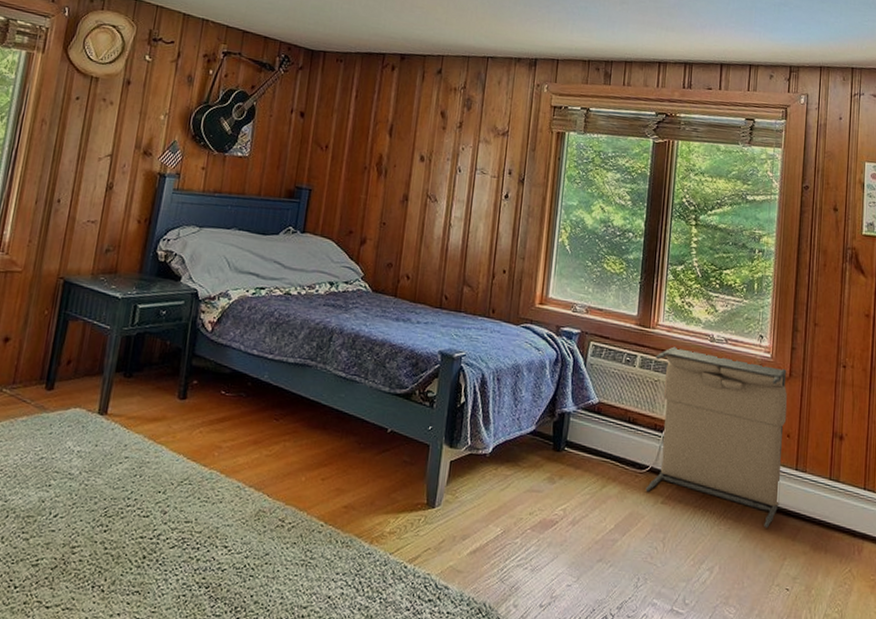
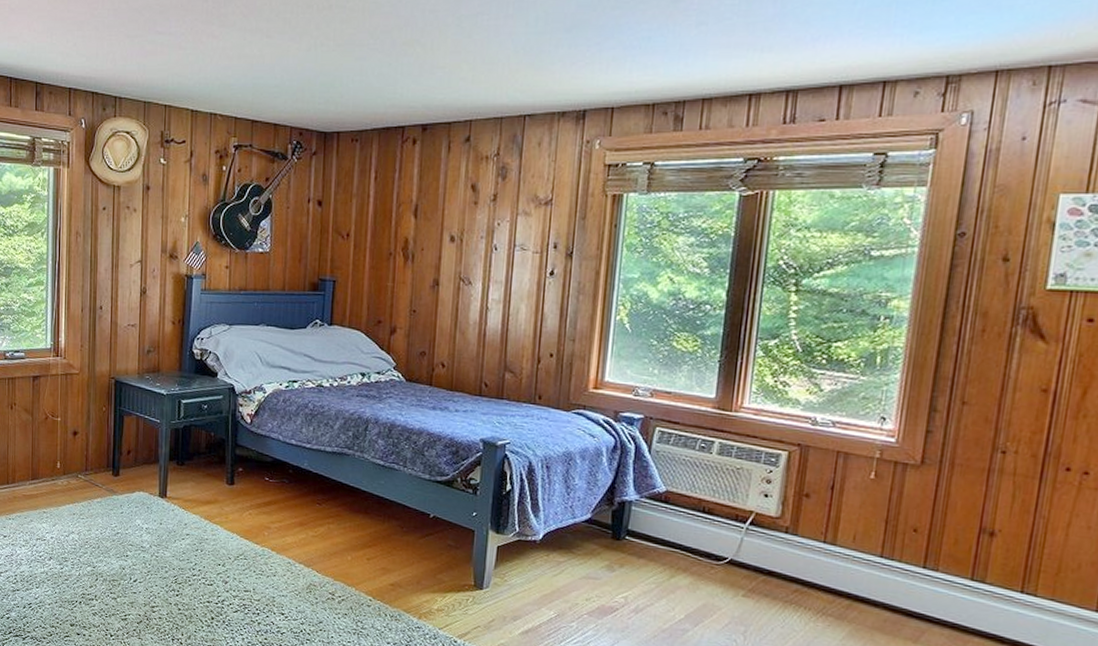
laundry hamper: present [645,346,788,528] -> none [723,431,918,628]

